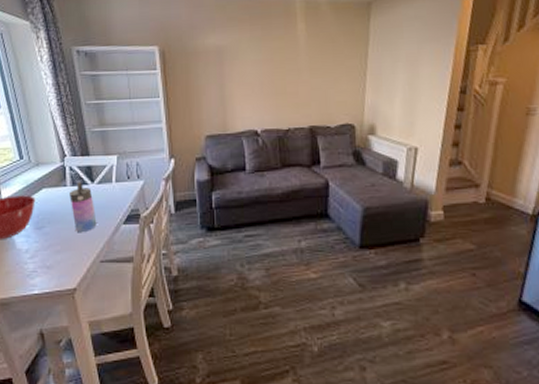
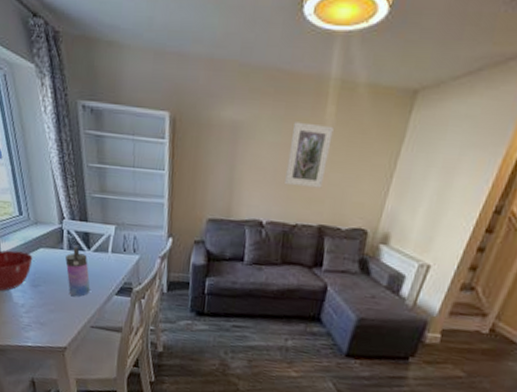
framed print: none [271,39,307,95] -> present [285,122,334,189]

